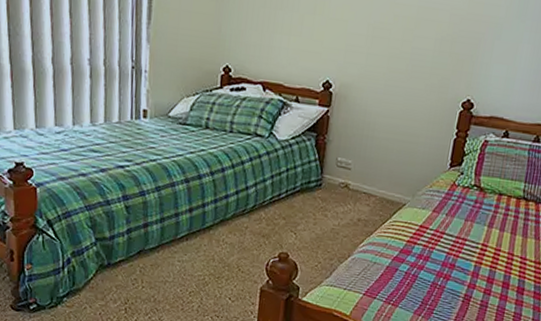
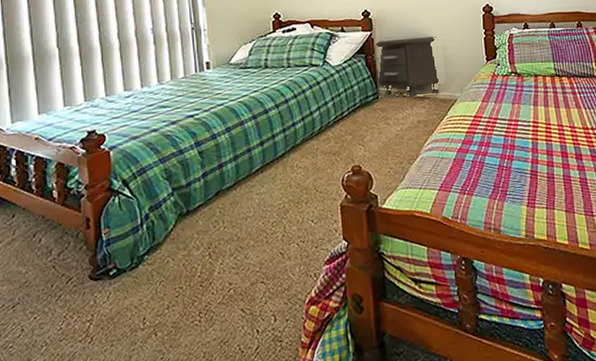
nightstand: none [324,121,401,194] -> present [375,37,440,97]

